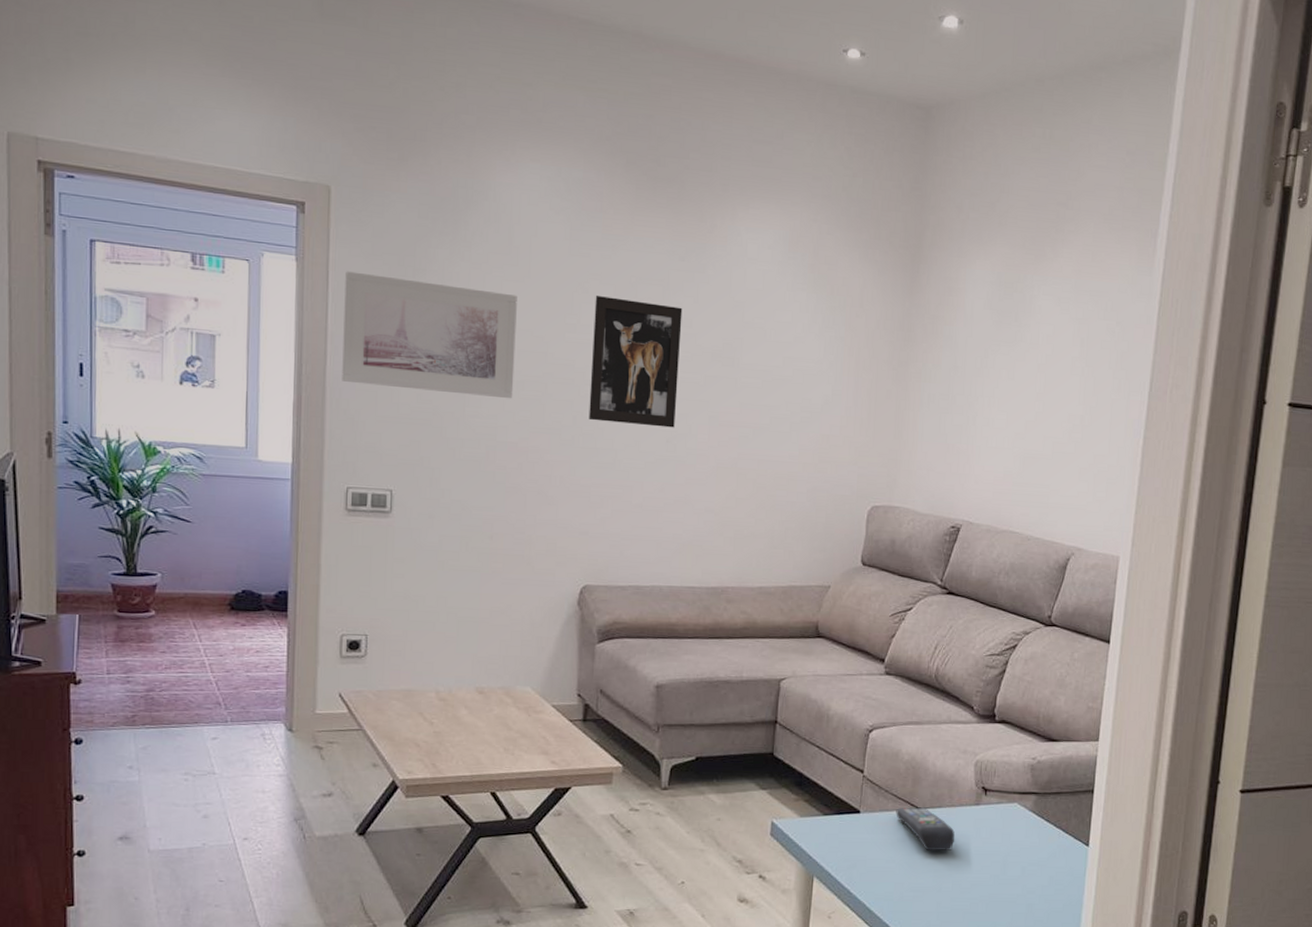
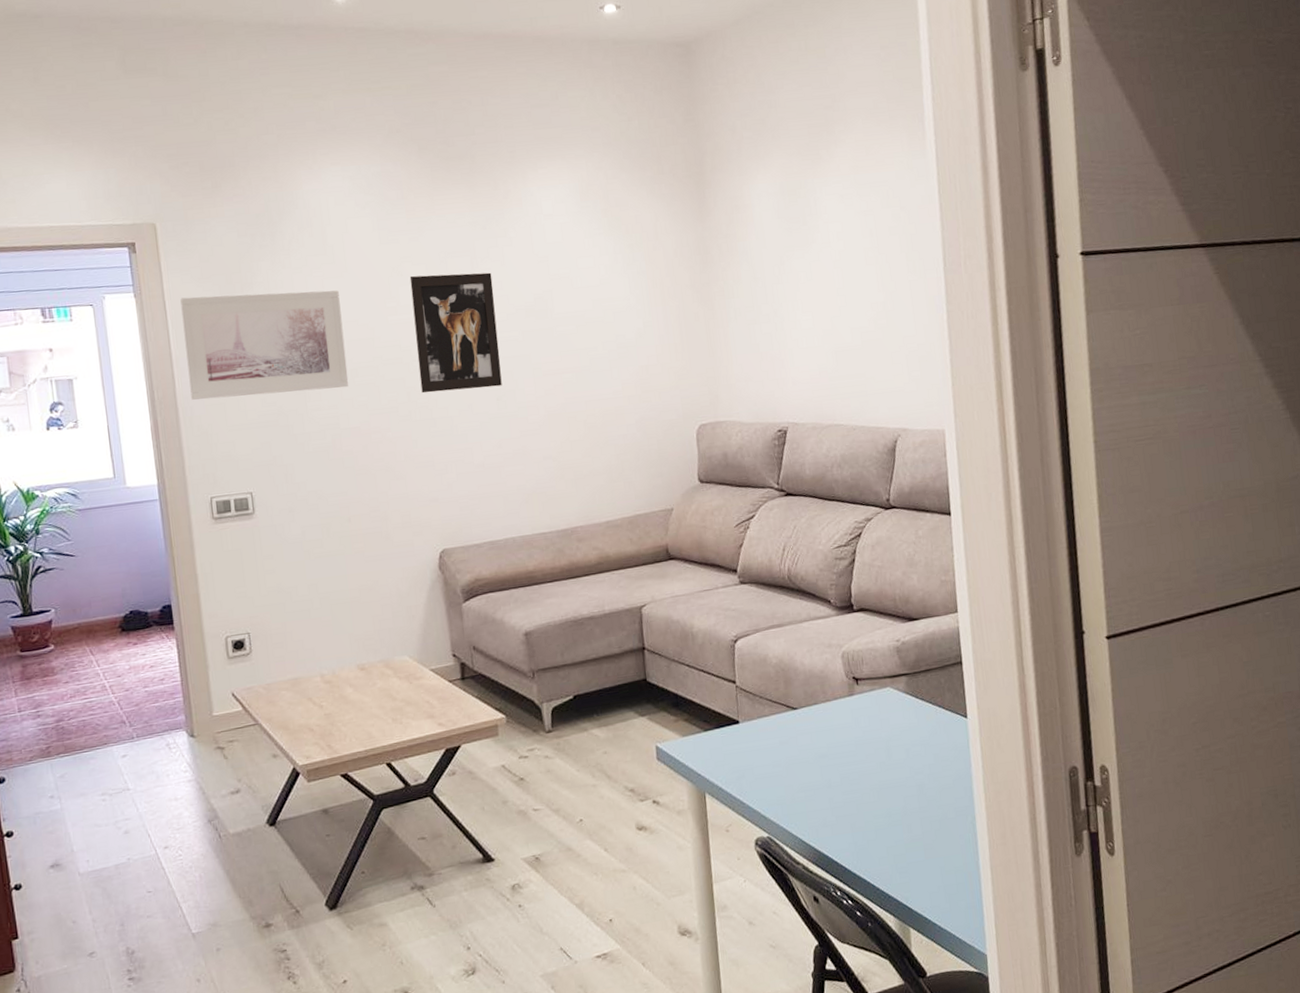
remote control: present [896,808,955,851] -> none [773,708,835,749]

